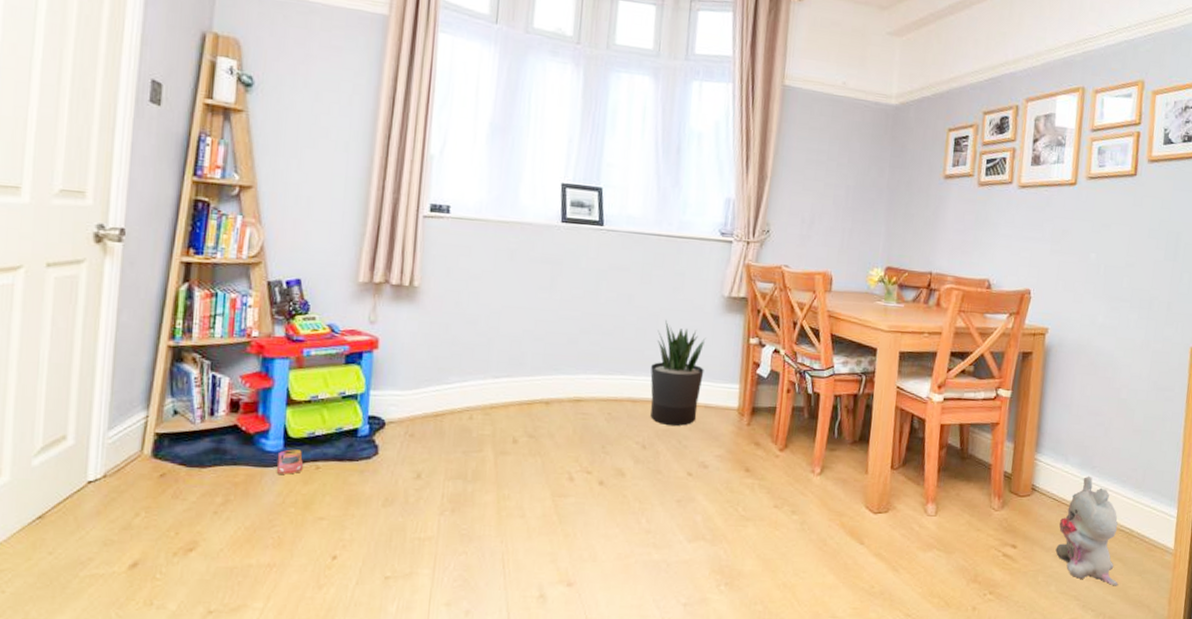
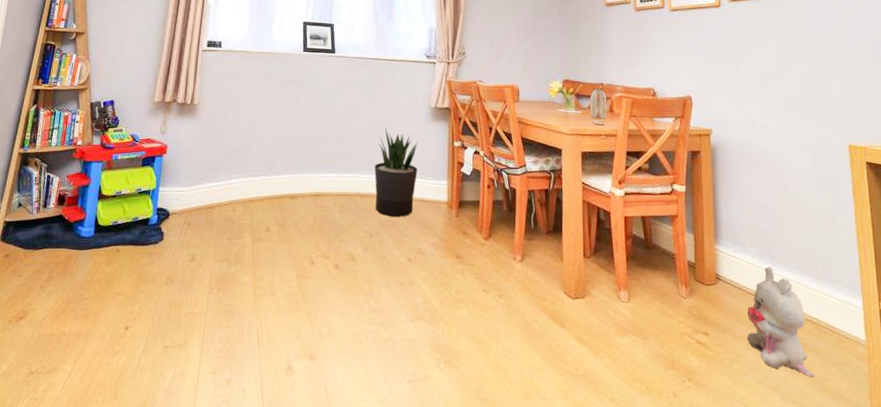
toy car: present [276,449,303,475] -> none [88,235,108,256]
vase: none [913,277,935,322] -> present [589,87,607,126]

